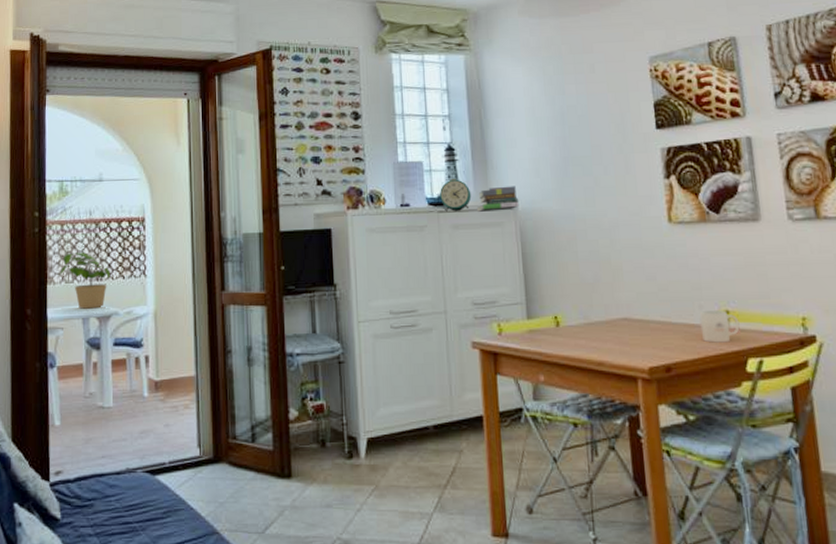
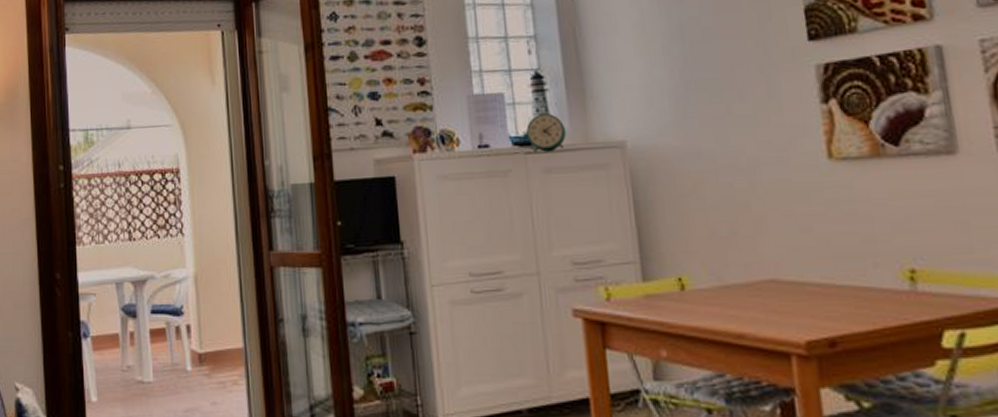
potted plant: present [59,252,110,309] -> none [89,209,144,273]
books: present [476,186,520,212] -> none [573,118,629,152]
mug: present [699,309,740,344] -> none [874,268,932,312]

